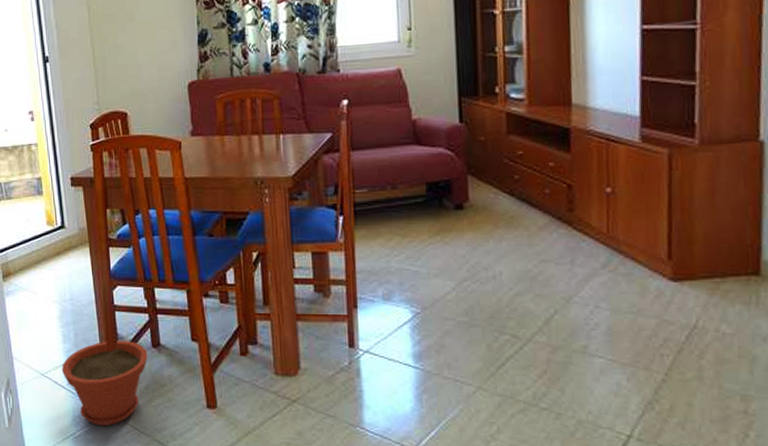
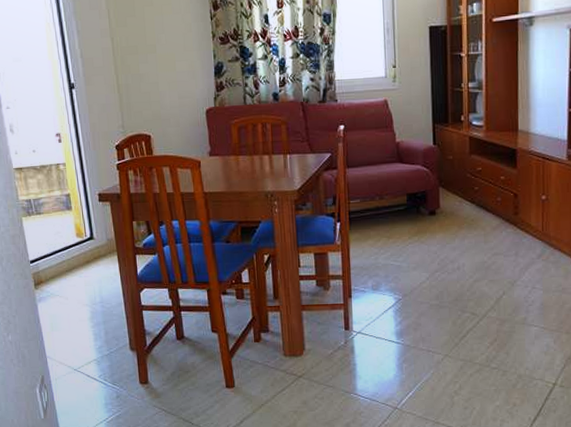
plant pot: present [62,340,148,426] -> none [94,335,173,410]

